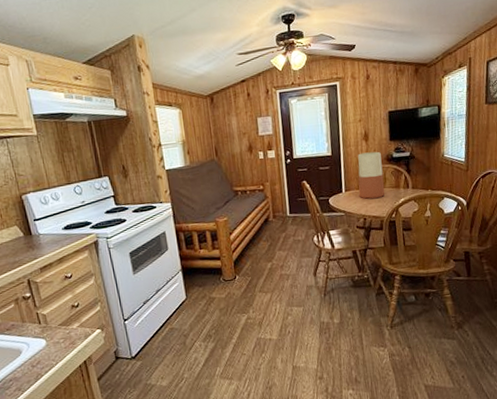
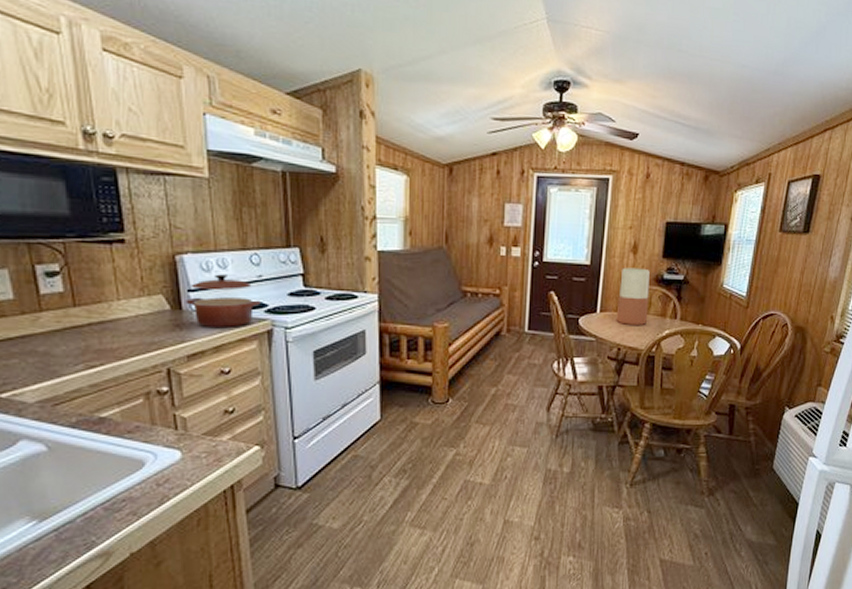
saucepan: none [33,204,87,246] -> present [185,274,261,329]

